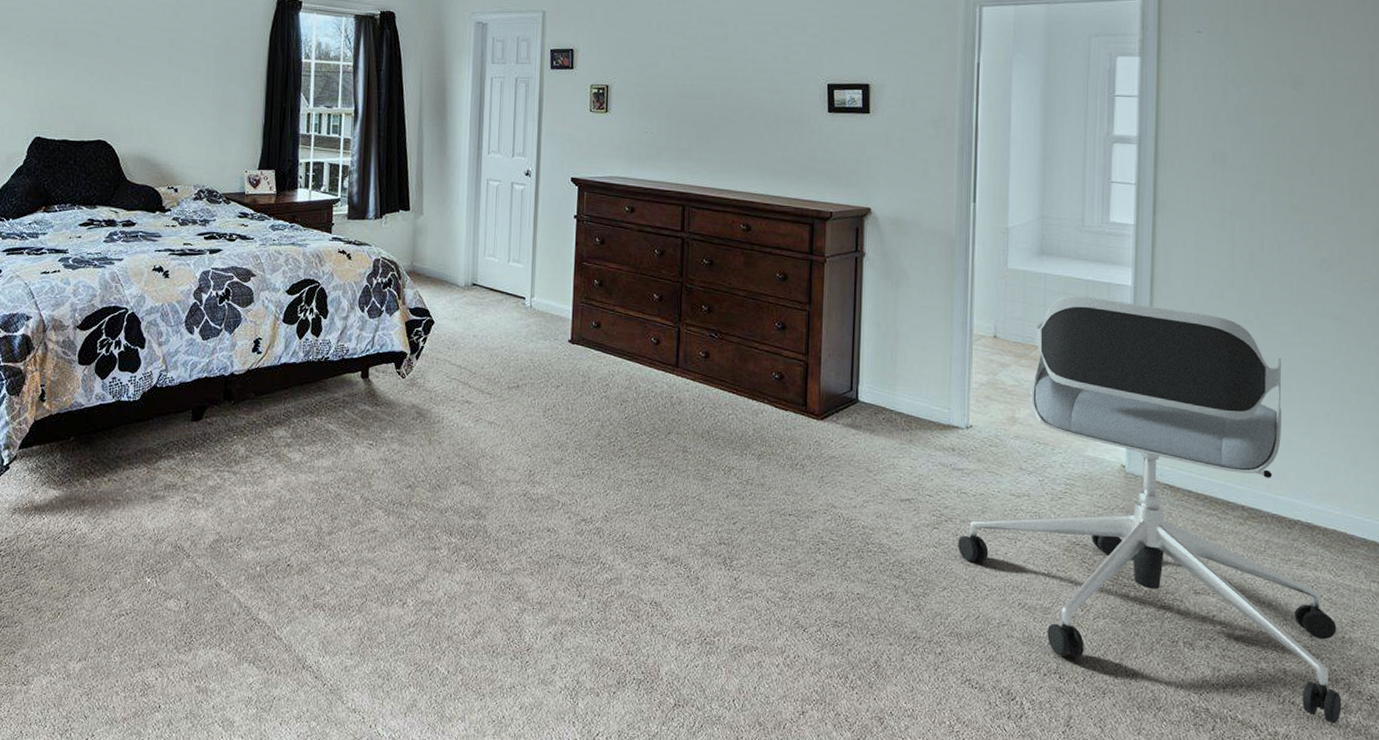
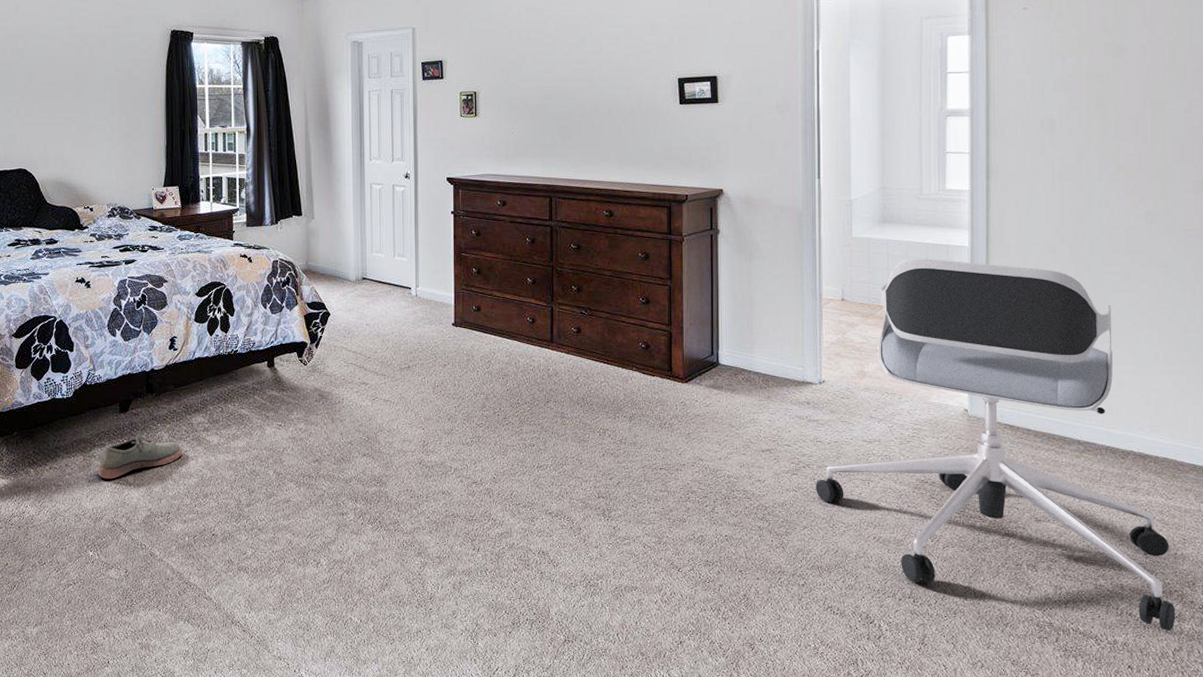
shoe: none [162,445,261,496] -> present [97,433,183,479]

